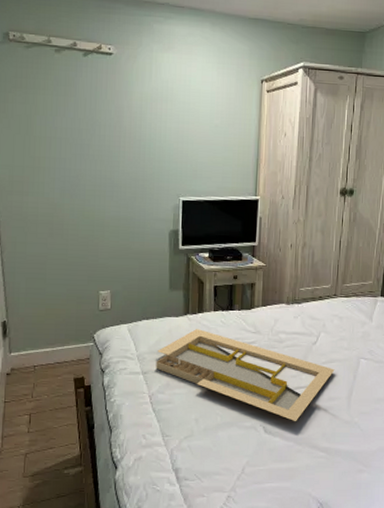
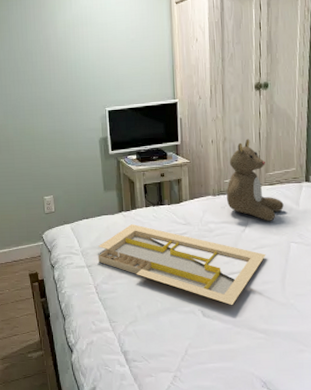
teddy bear: none [300,246,358,335] -> present [226,139,284,221]

